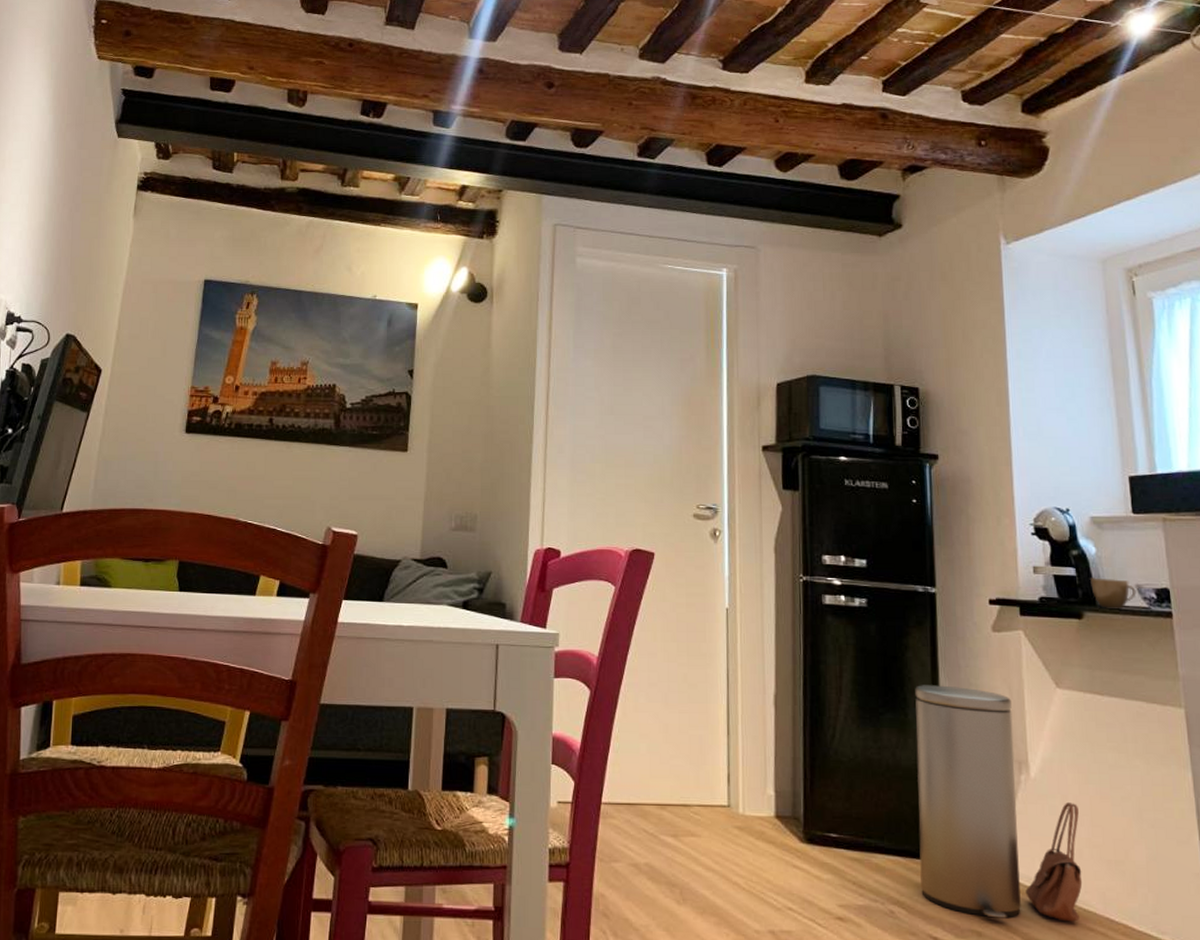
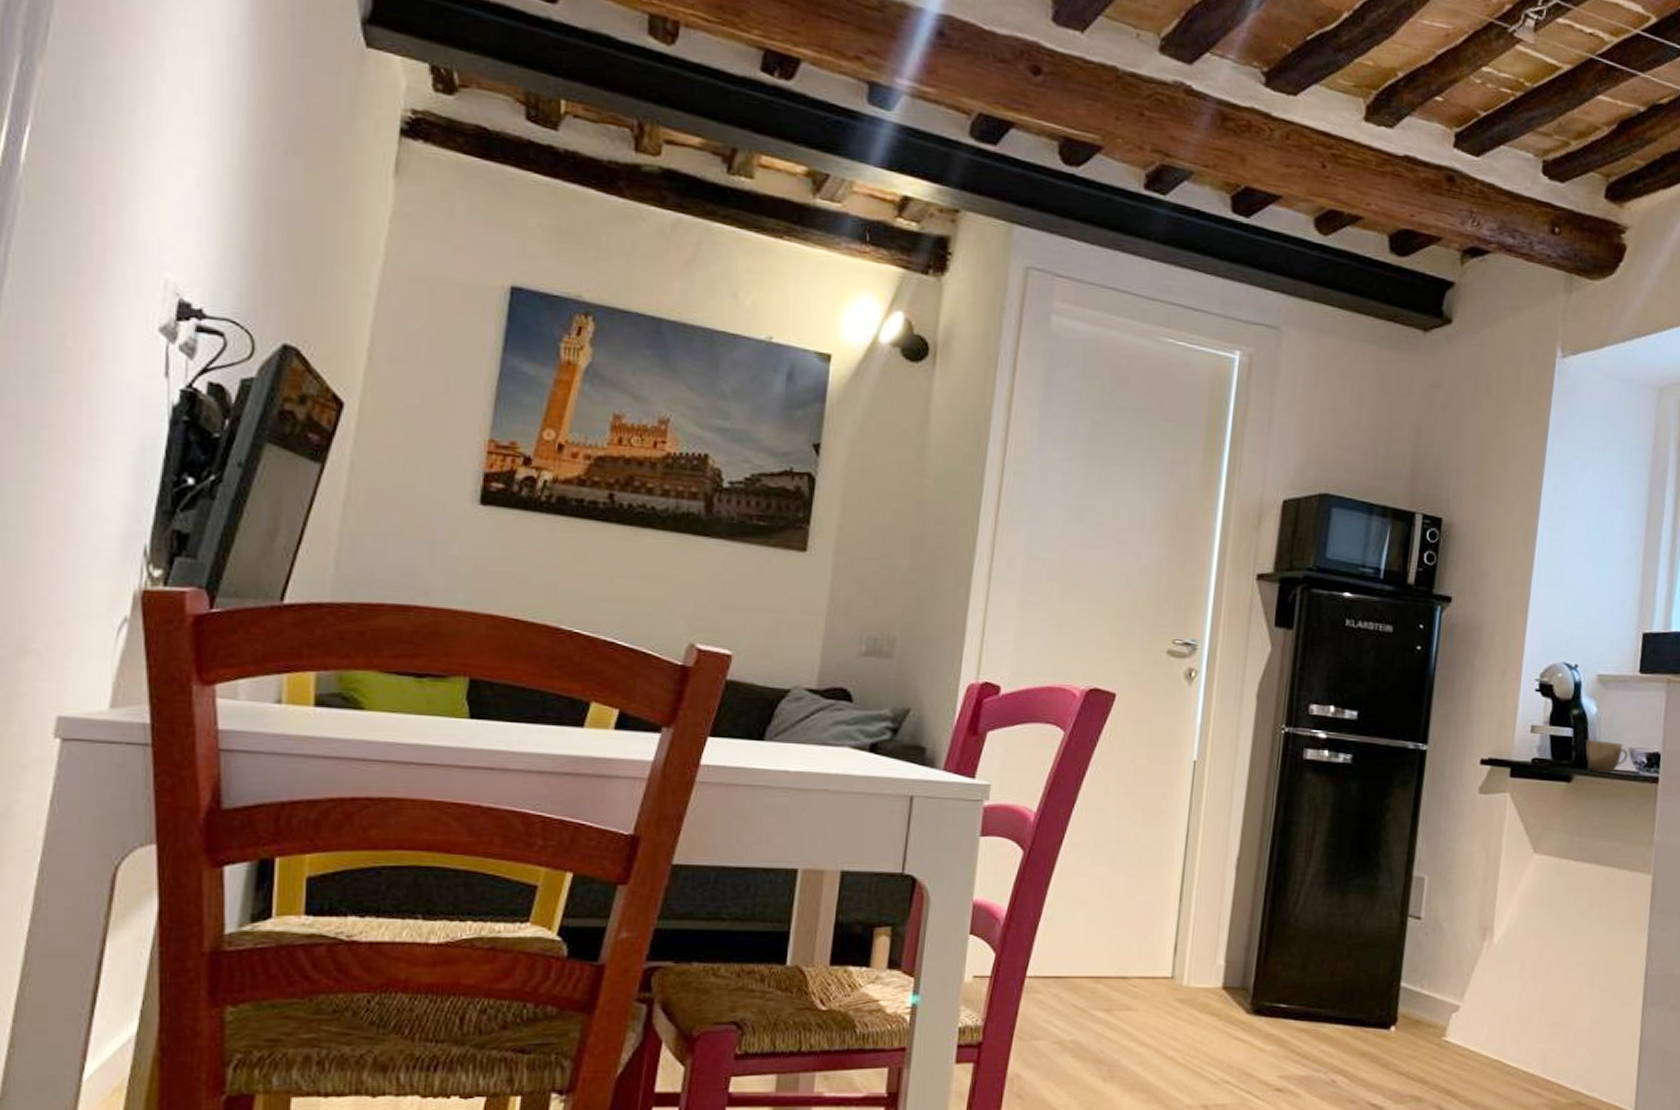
pedal bin: present [915,685,1021,918] -> none [1366,848,1487,1083]
handbag: present [1025,803,1083,922] -> none [1470,968,1535,1084]

